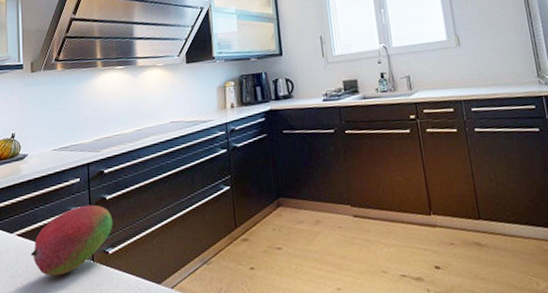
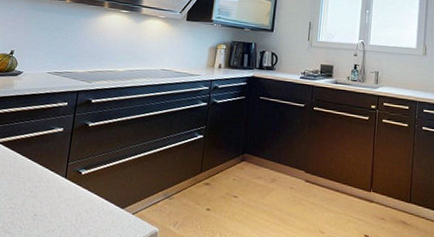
fruit: present [30,204,113,277] -> none [7,127,92,186]

